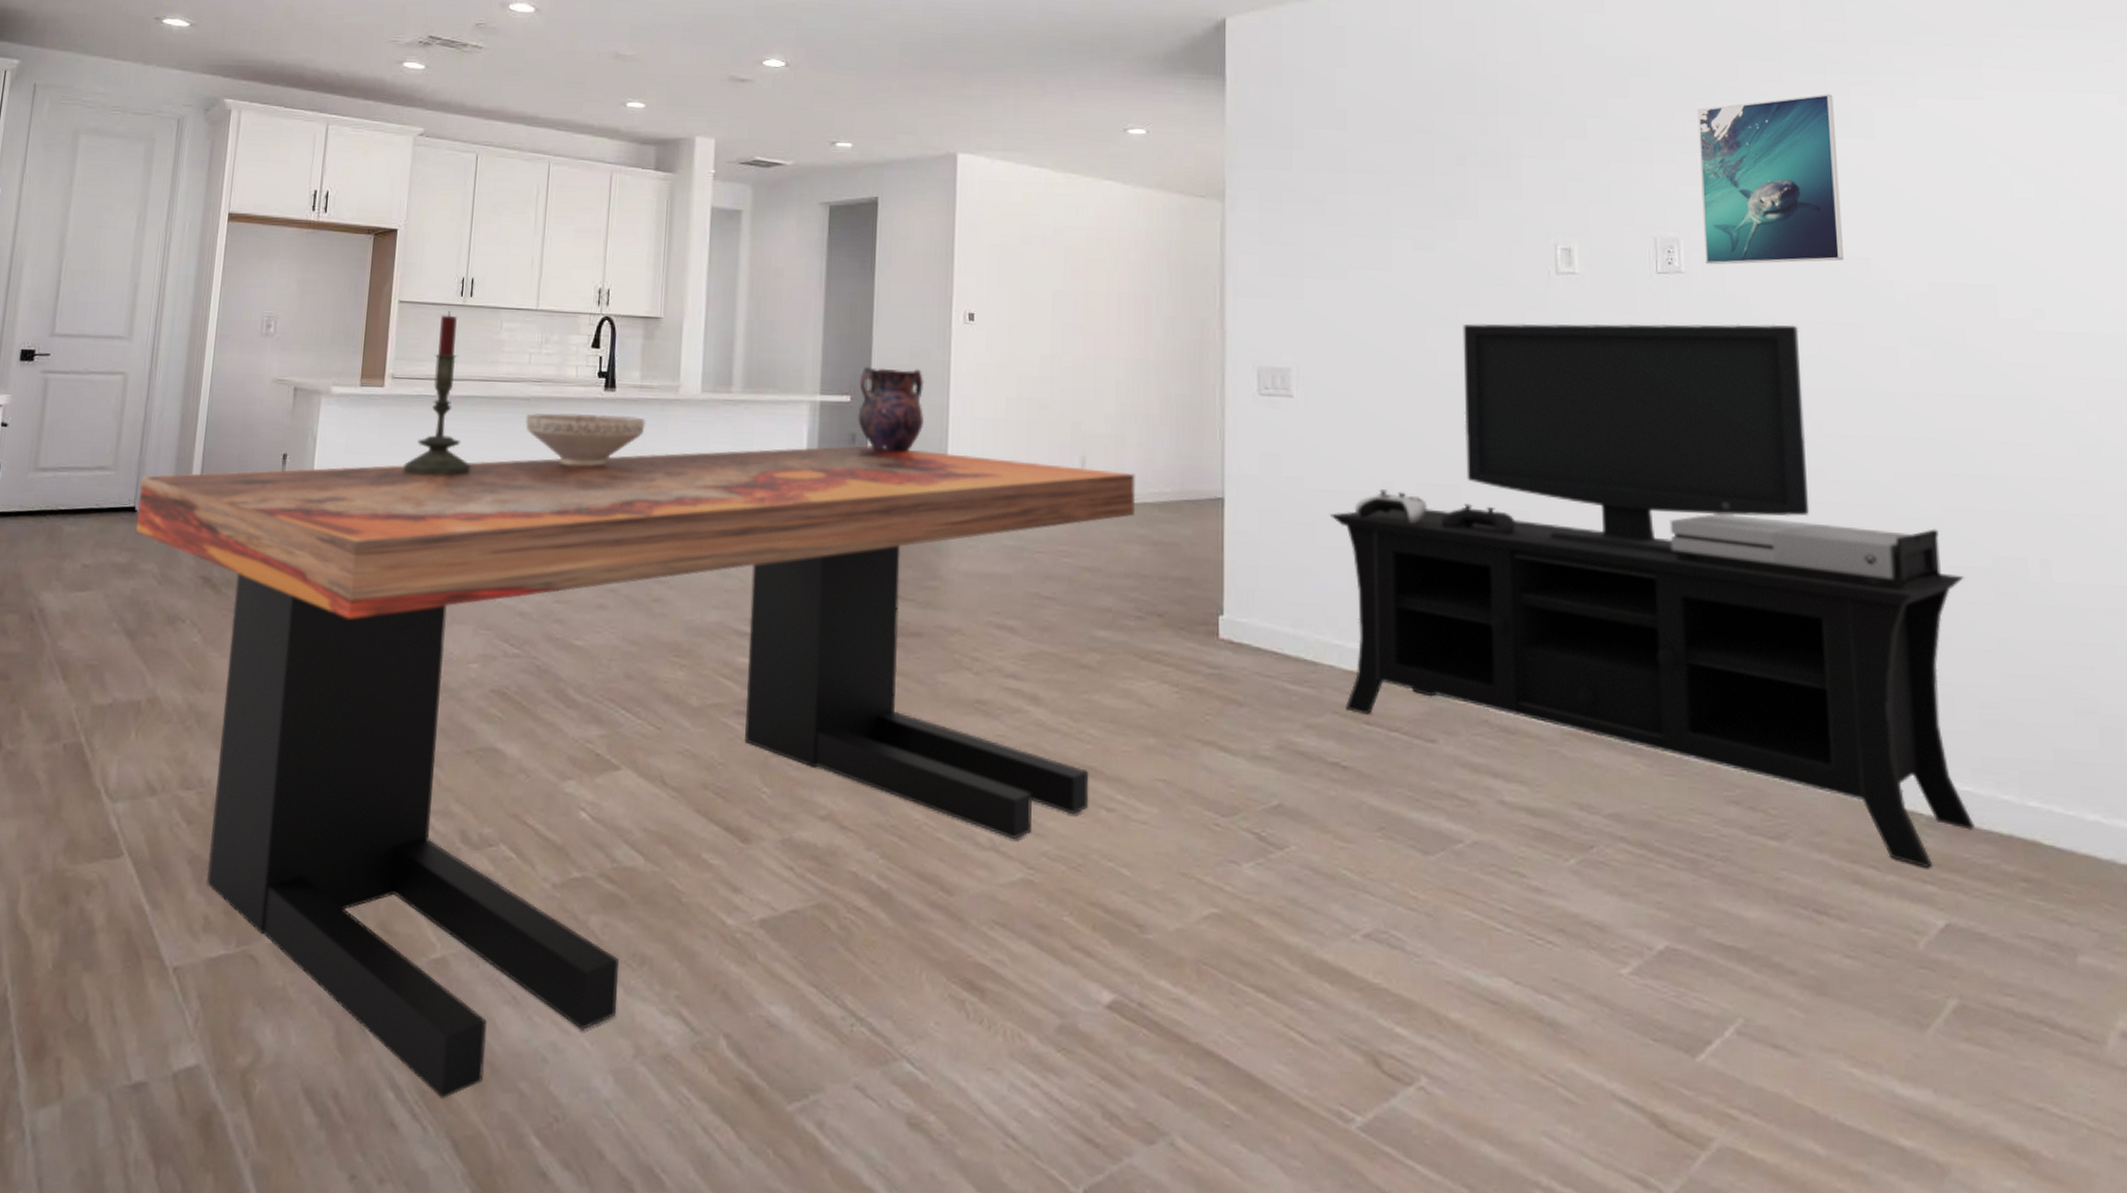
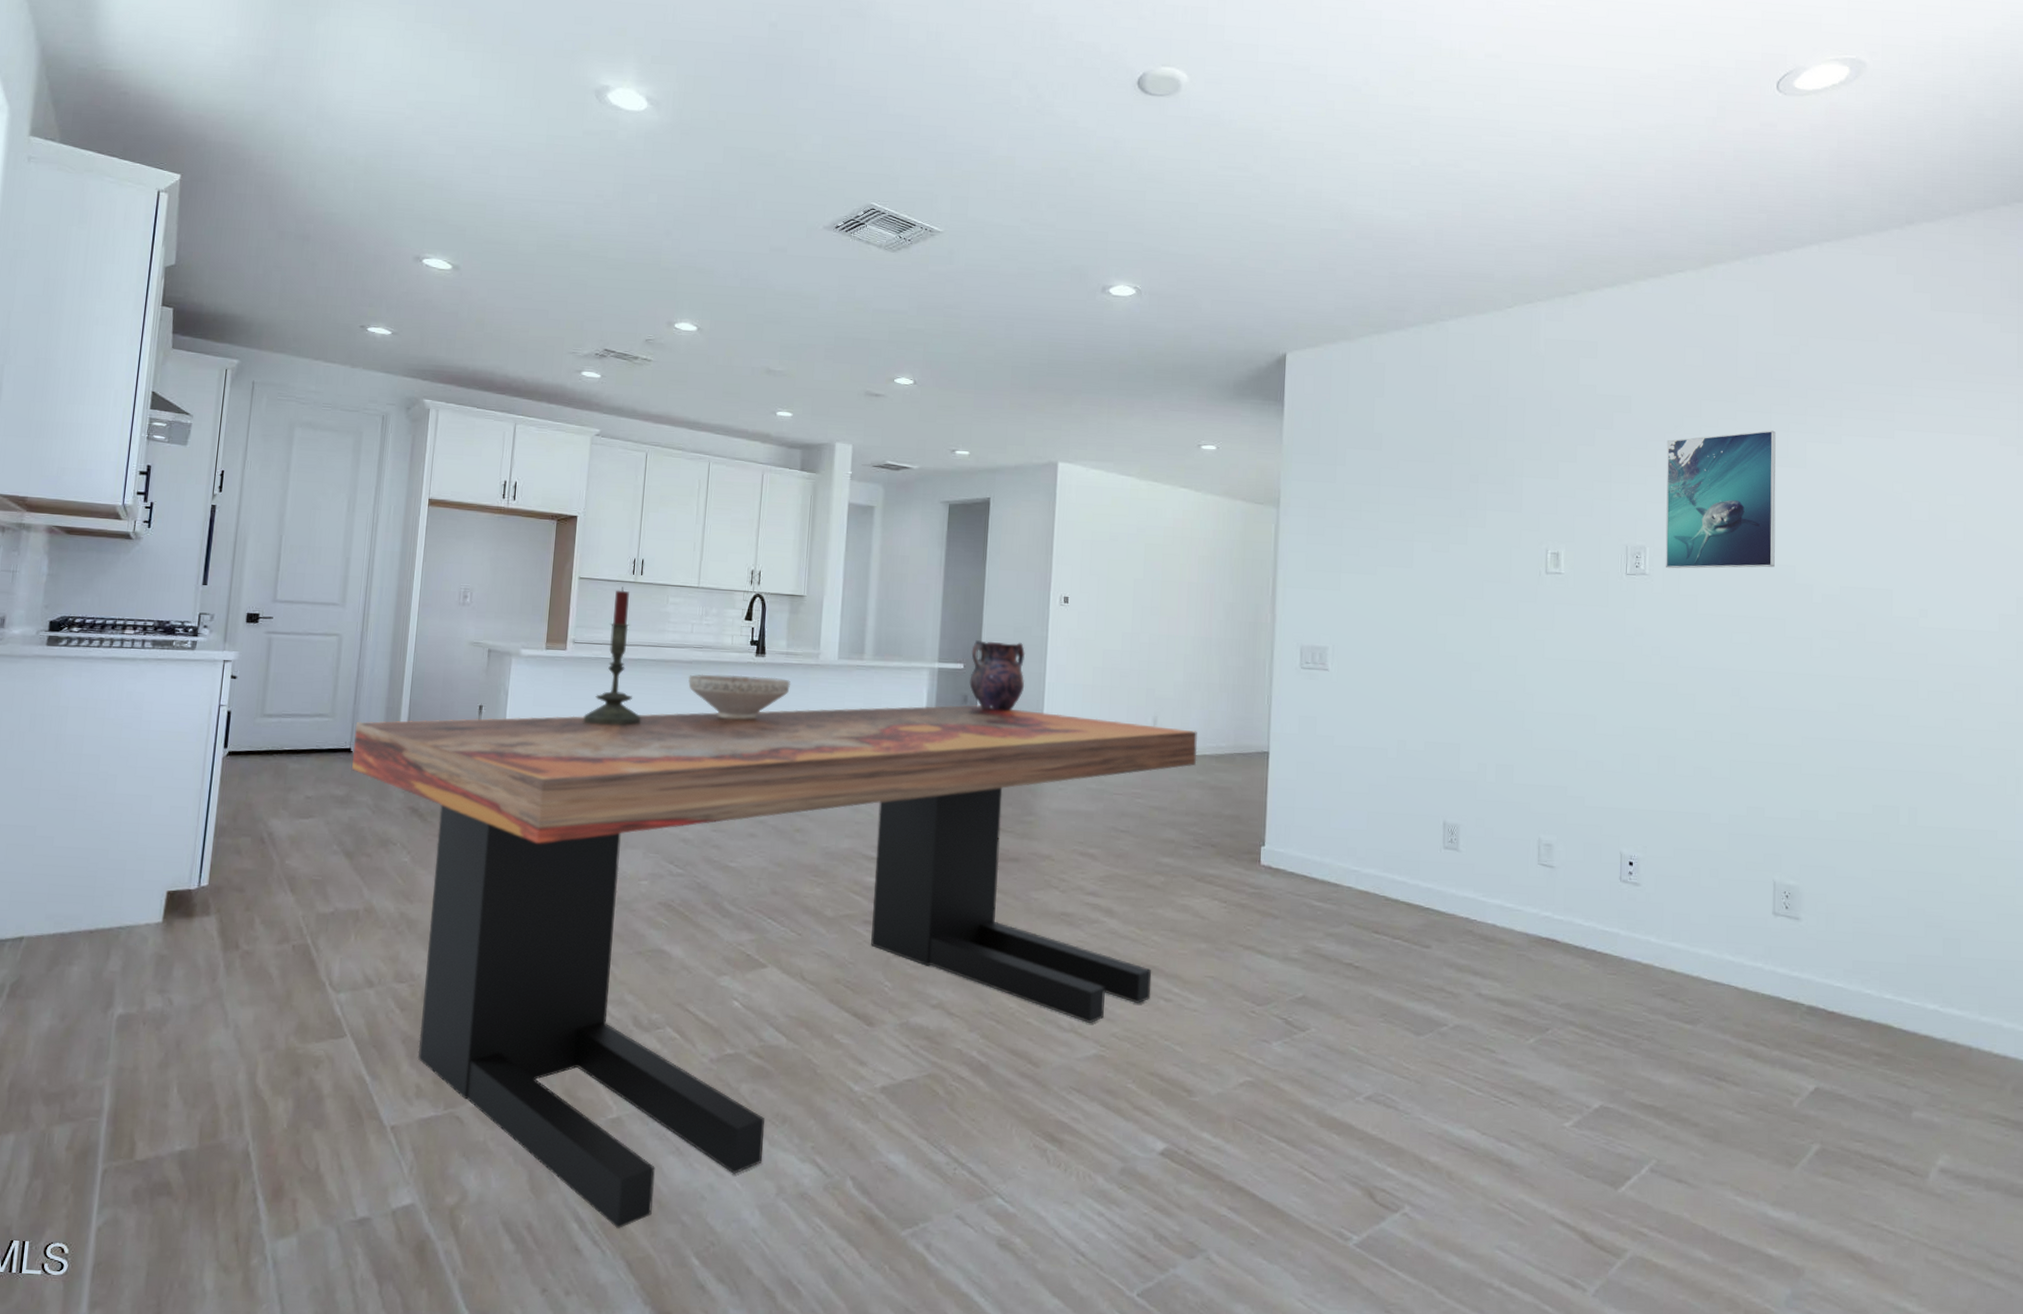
media console: present [1329,323,1975,868] -> none [1353,613,1850,1045]

